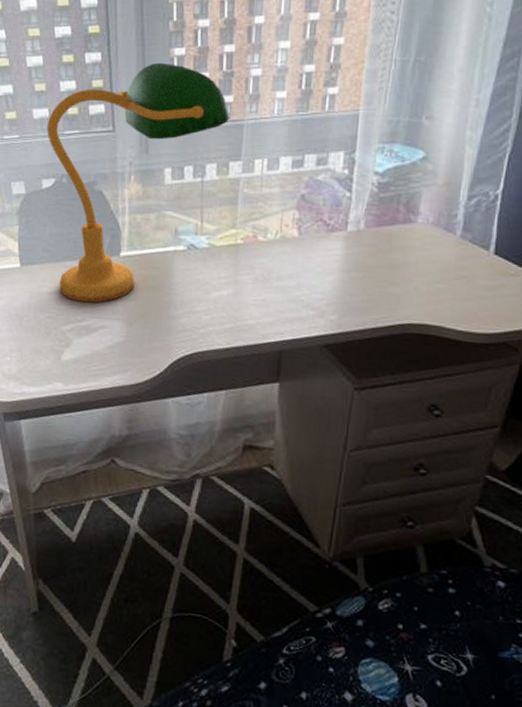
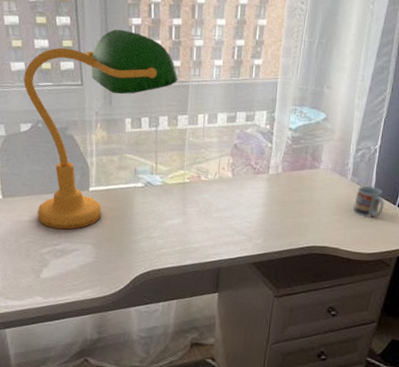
cup: none [465,244,511,286] -> present [353,186,385,218]

